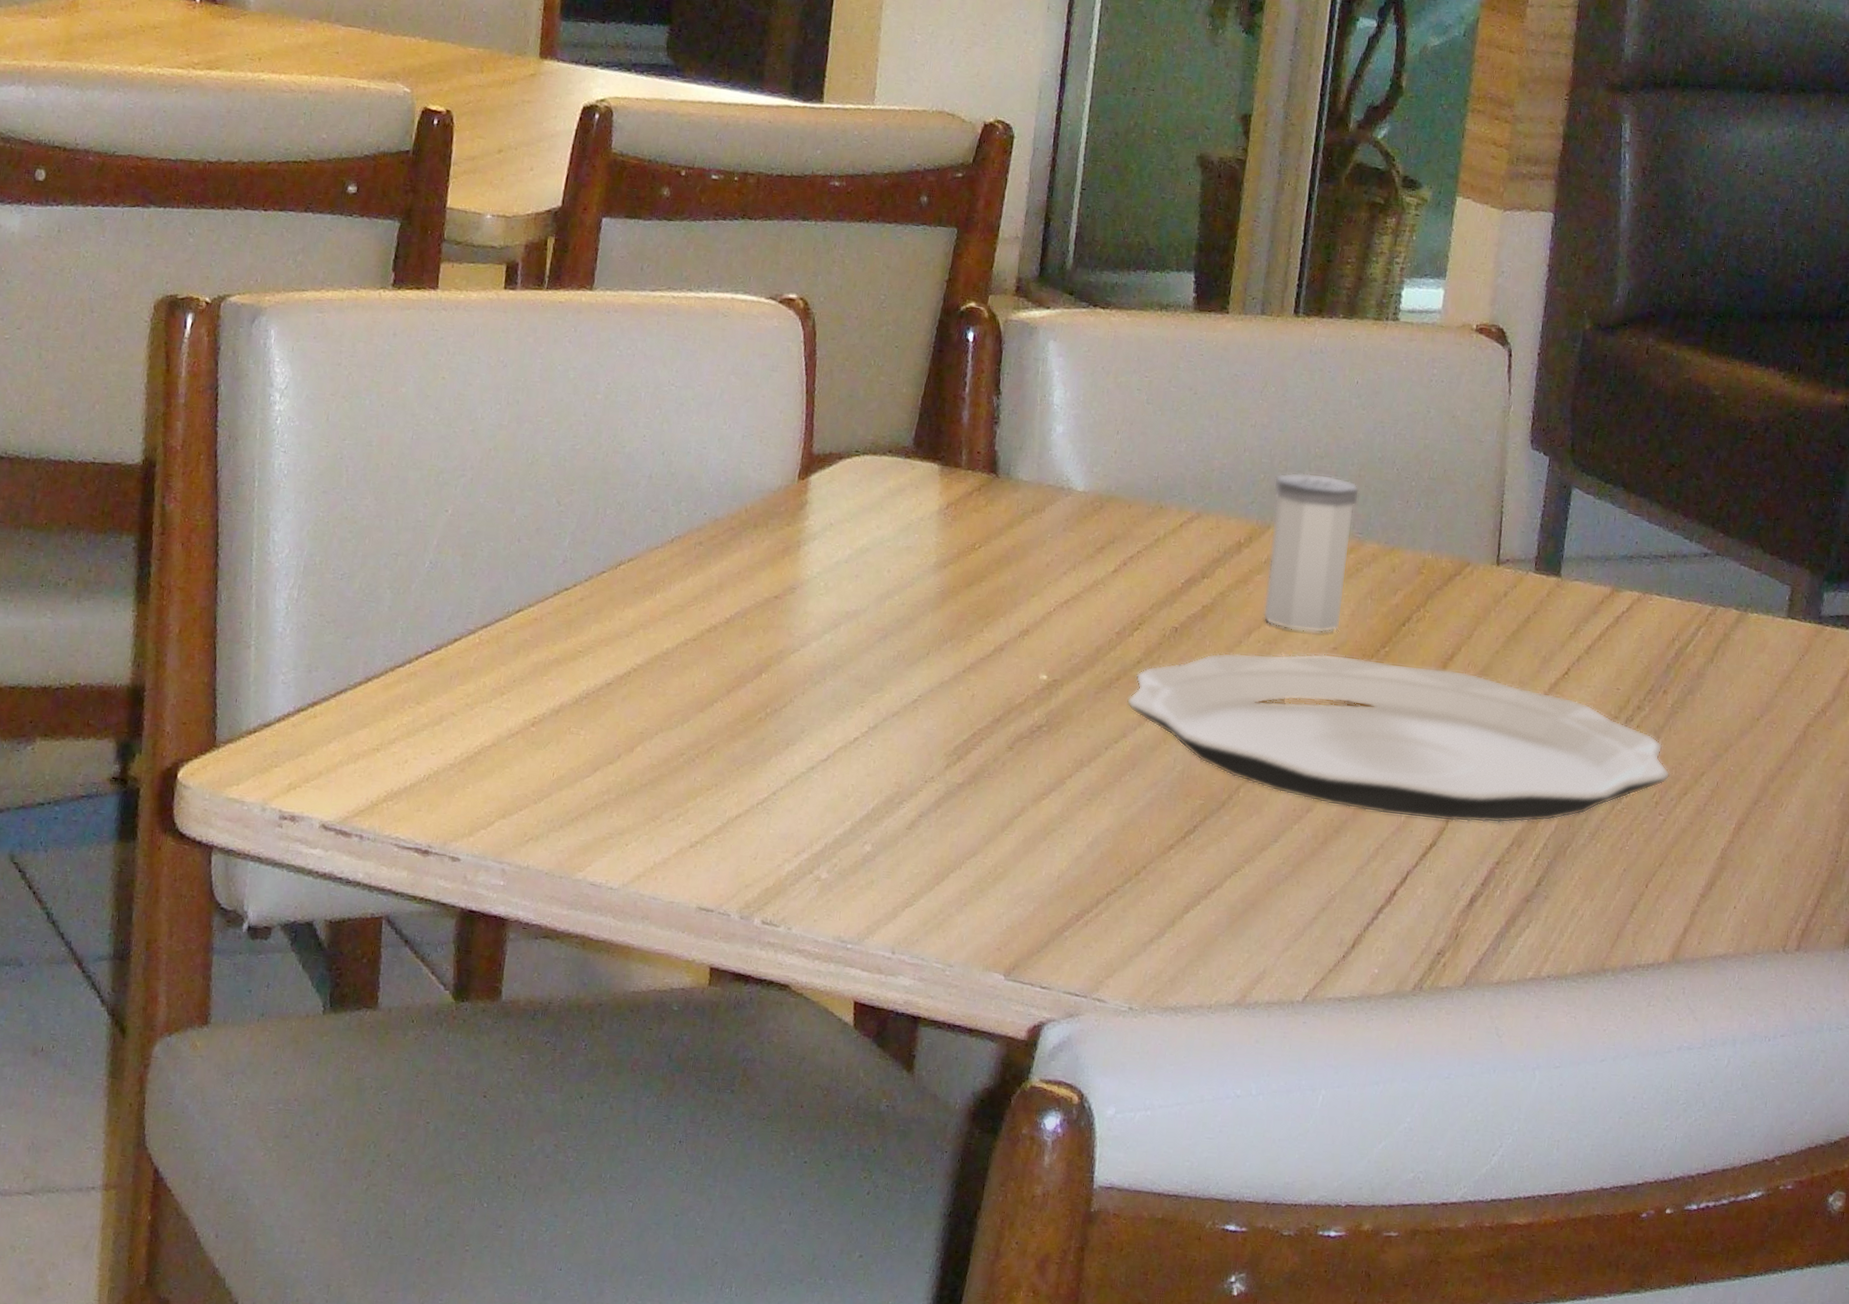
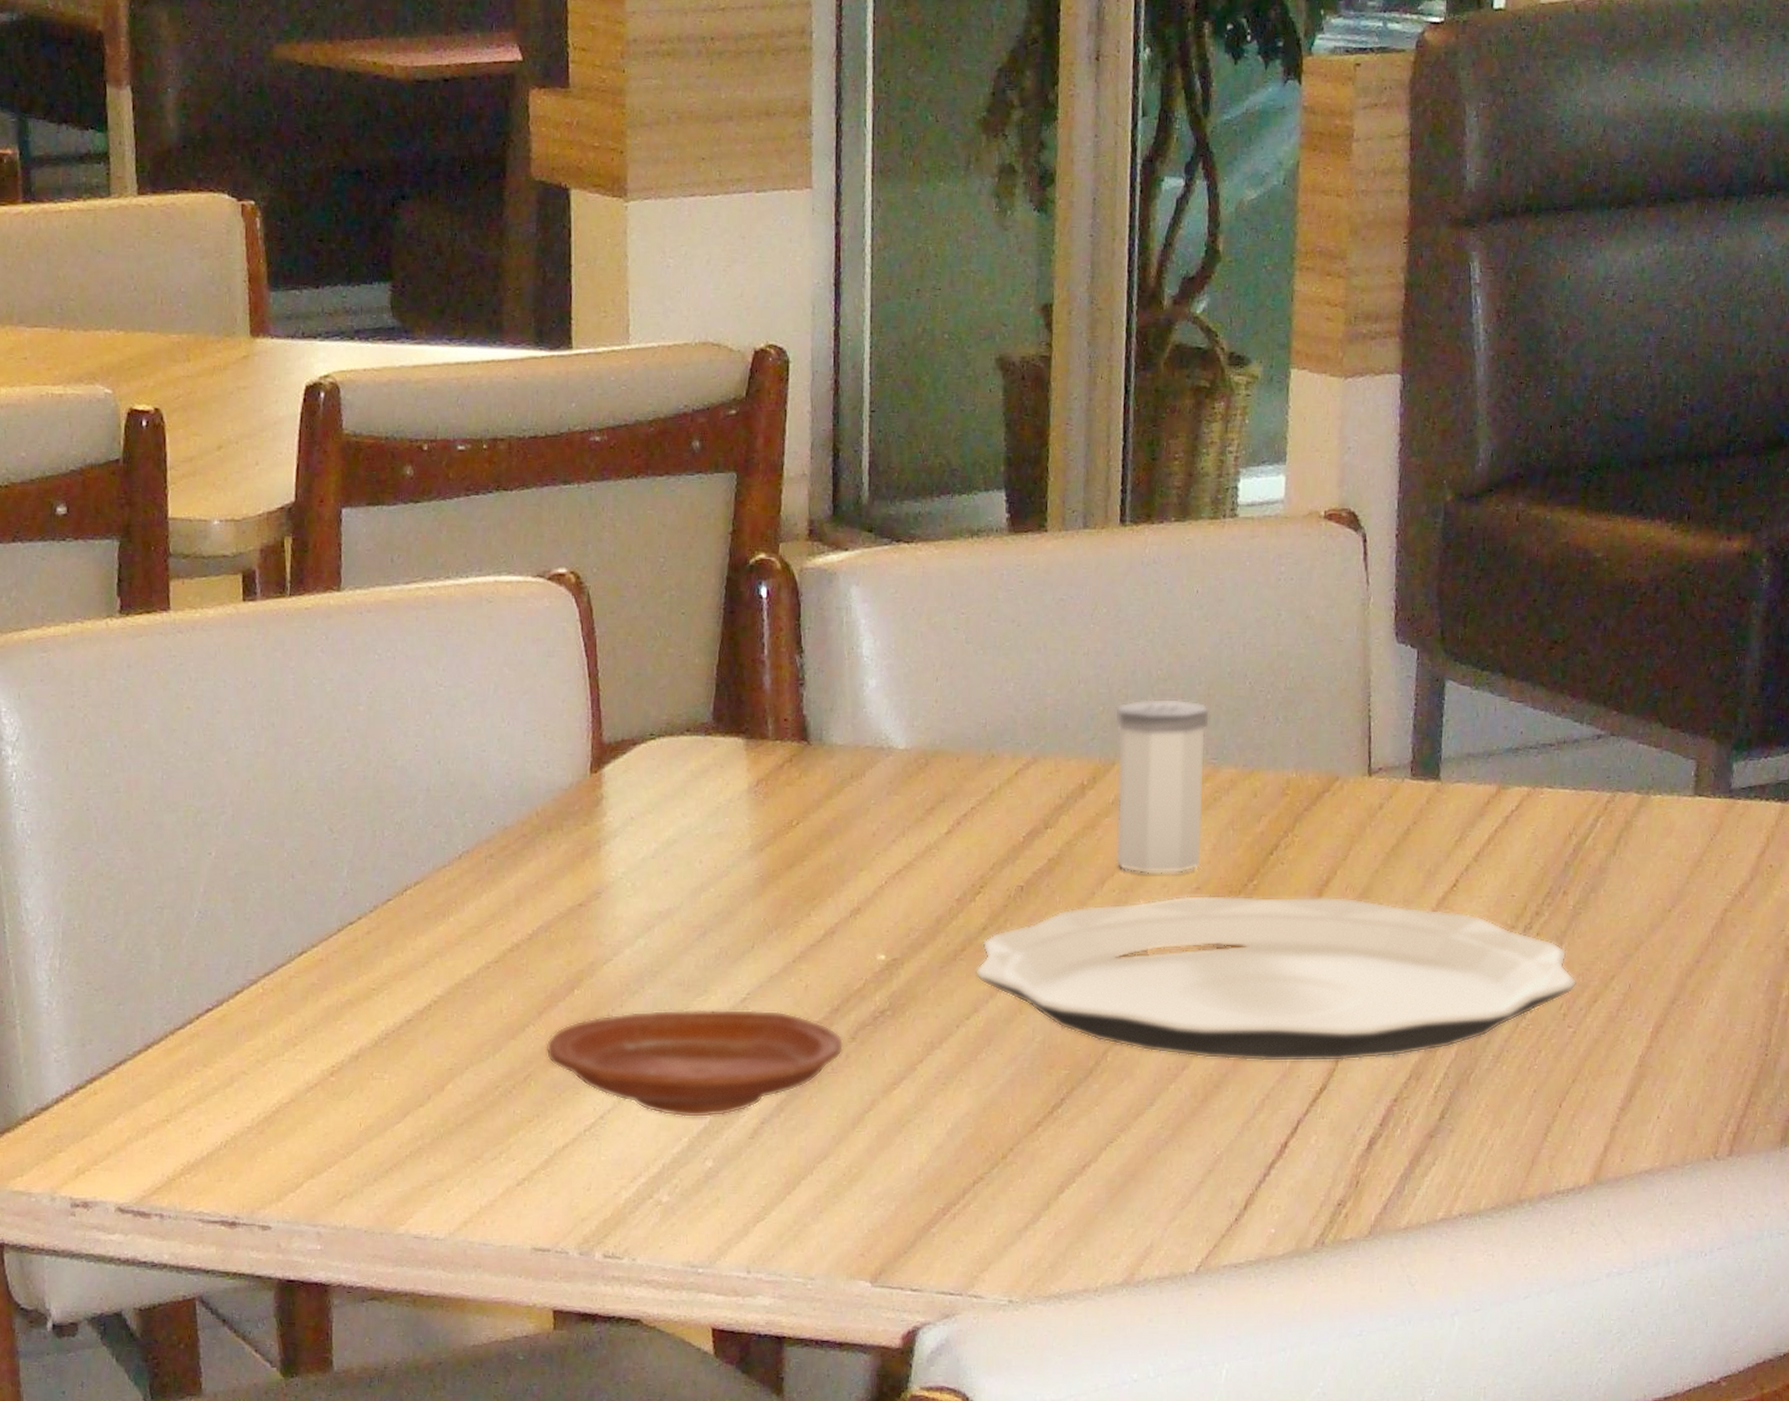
plate: none [730,700,1002,806] -> present [546,1009,844,1118]

